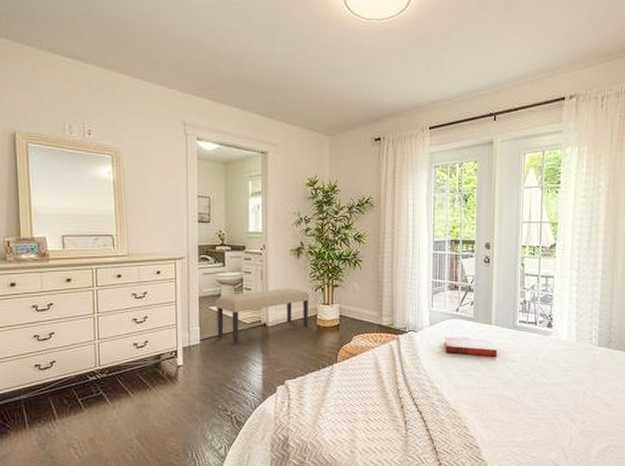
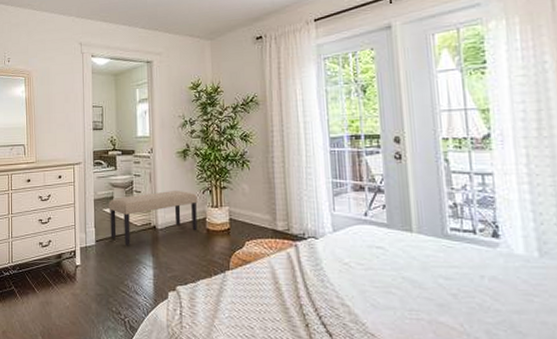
hardback book: present [445,336,497,357] -> none [353,245,424,272]

